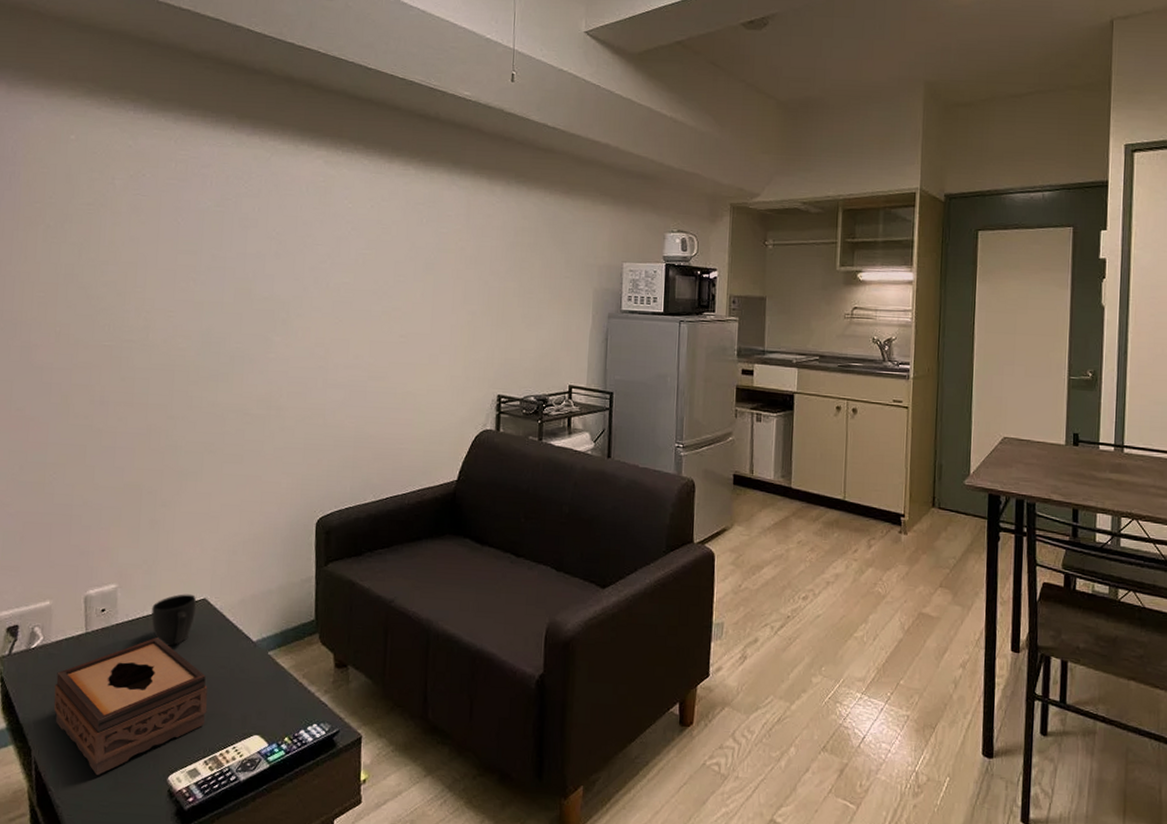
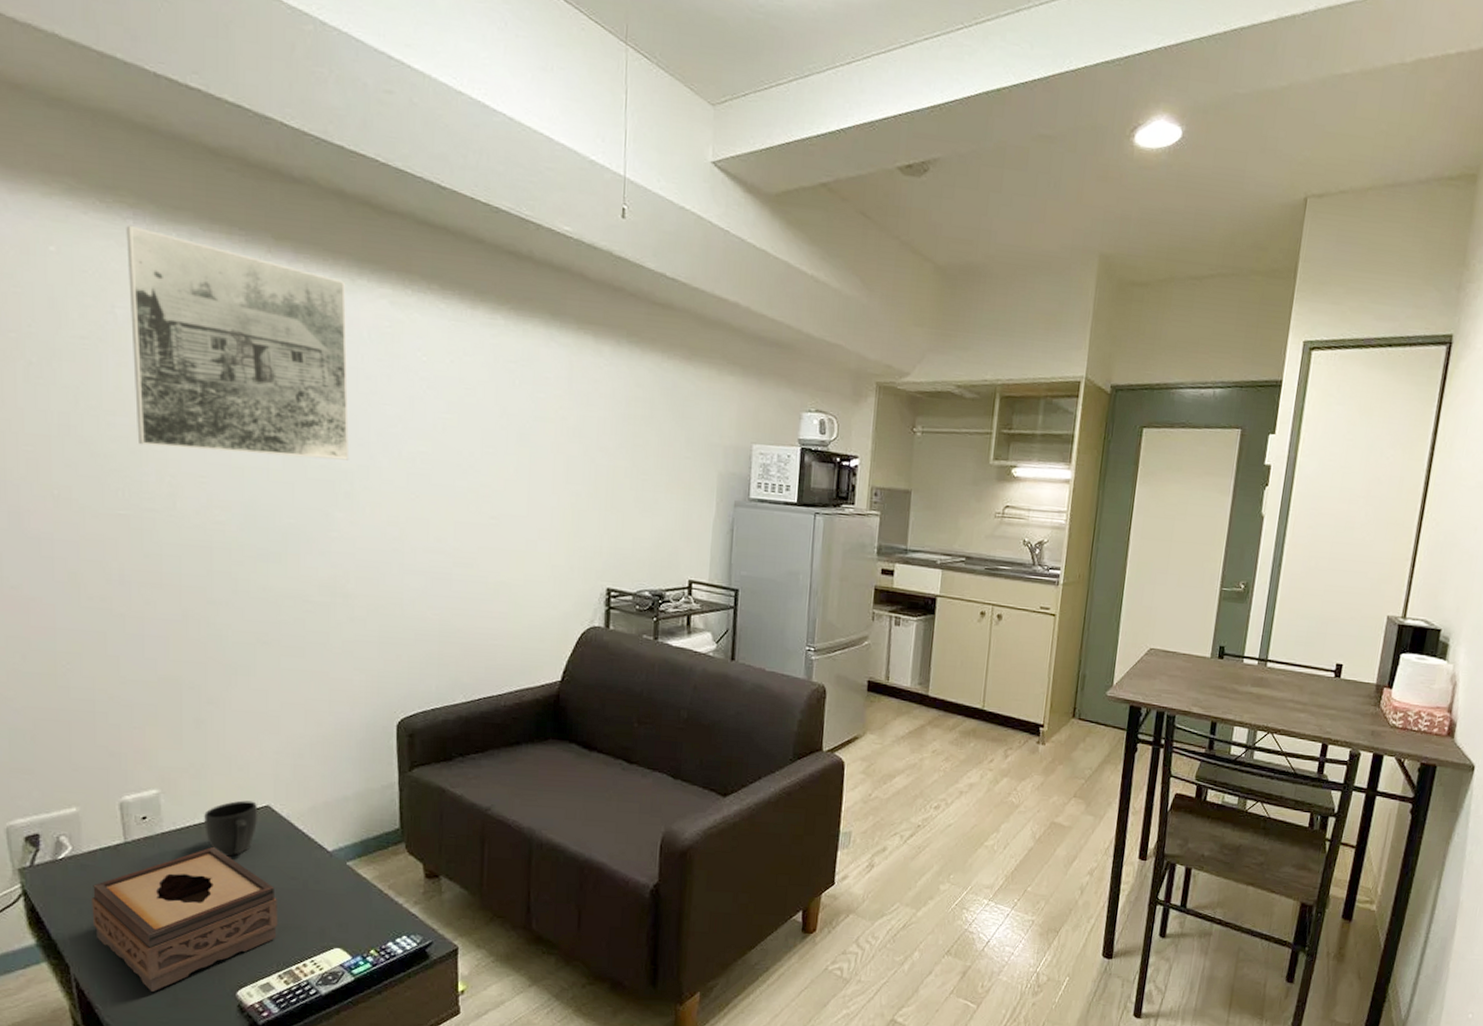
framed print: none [123,115,291,293] -> present [126,225,349,460]

